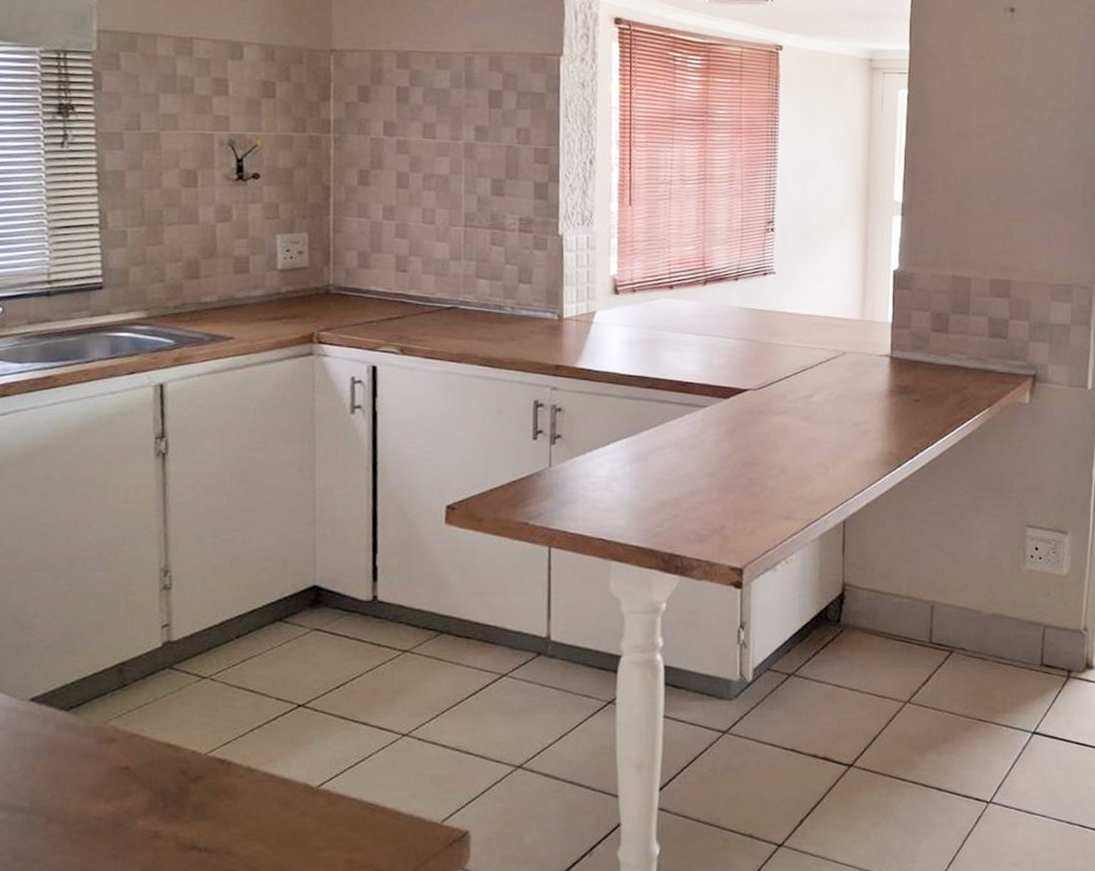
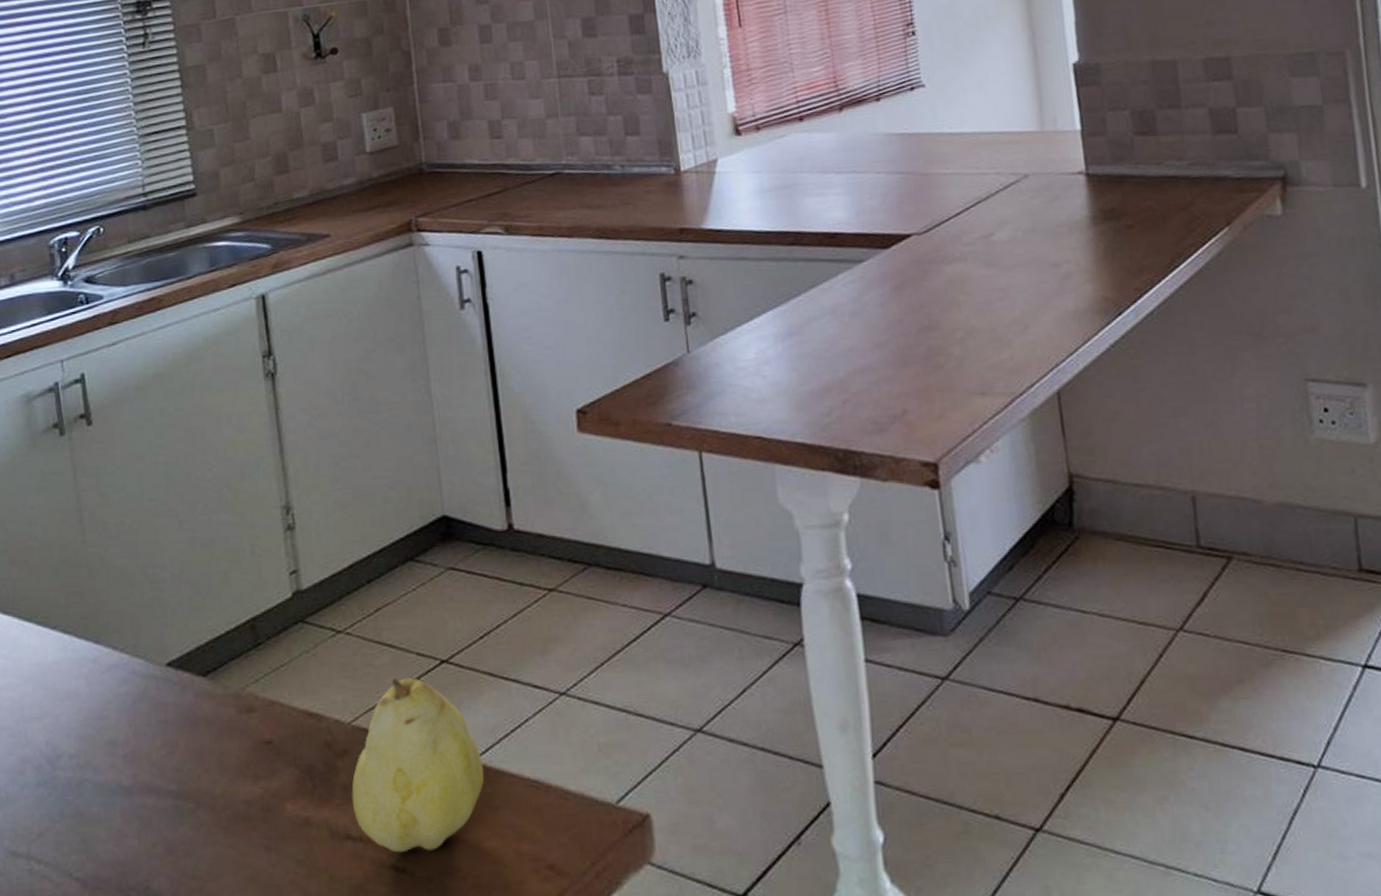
fruit: none [201,718,327,861] -> present [351,678,485,853]

